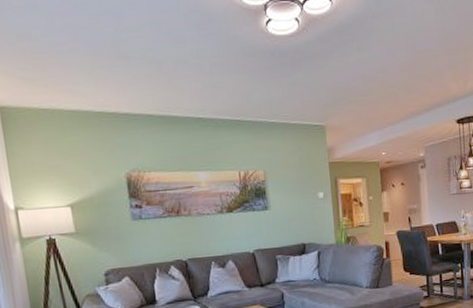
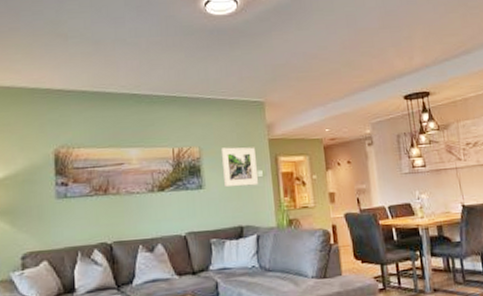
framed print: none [284,170,319,209] -> present [220,147,258,188]

